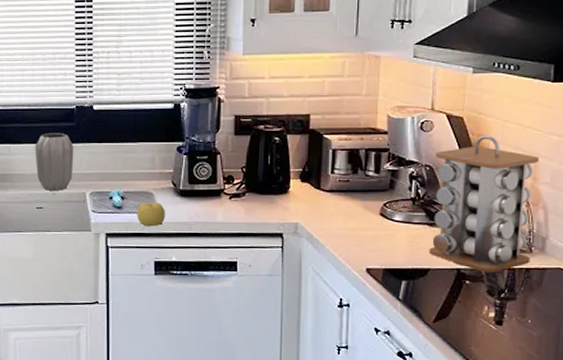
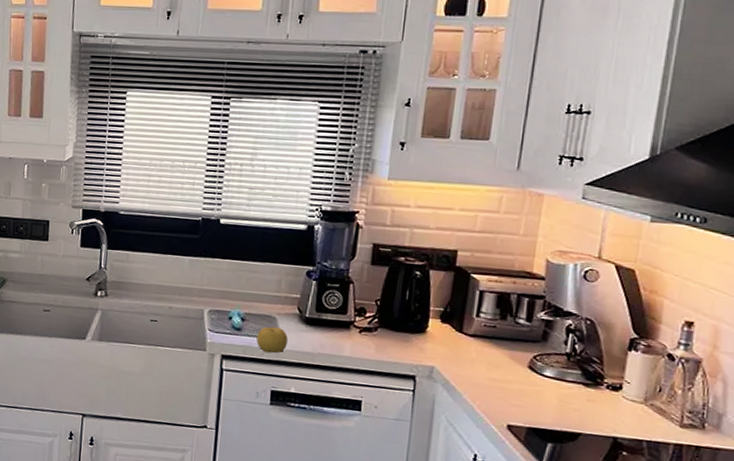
vase: present [35,133,74,191] -> none [153,243,196,305]
spice rack: present [429,135,540,272] -> none [582,292,723,446]

